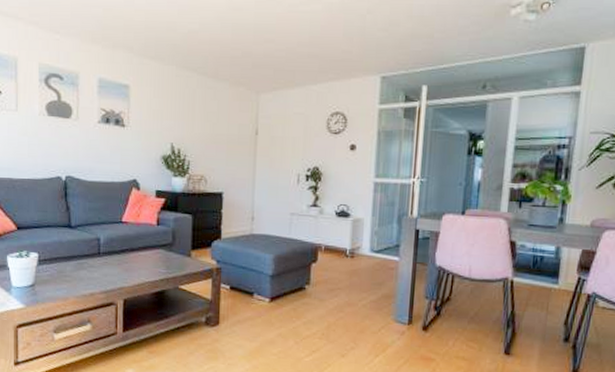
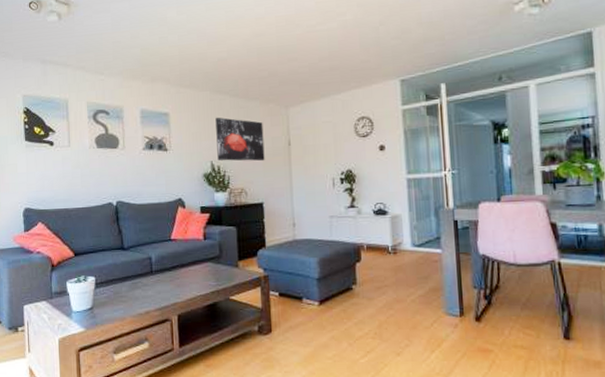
wall art: none [178,95,231,149] -> present [215,117,265,161]

